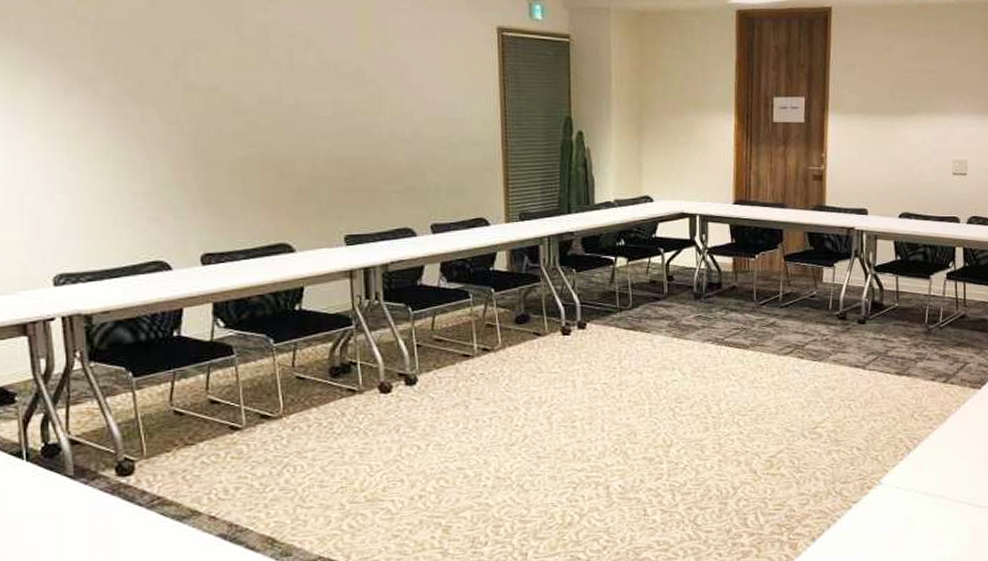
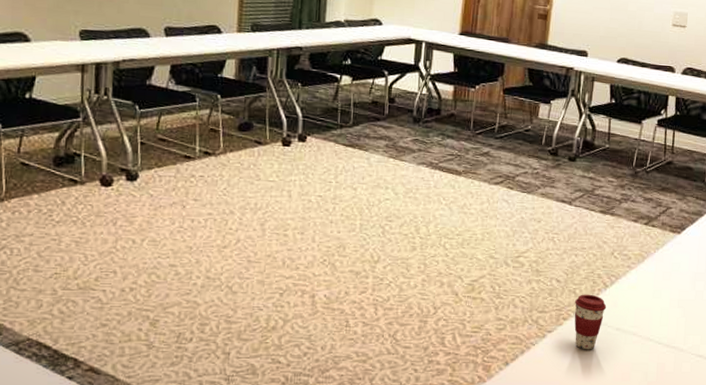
coffee cup: none [878,460,912,518] -> present [574,294,607,350]

